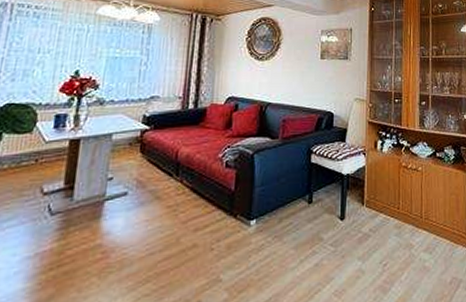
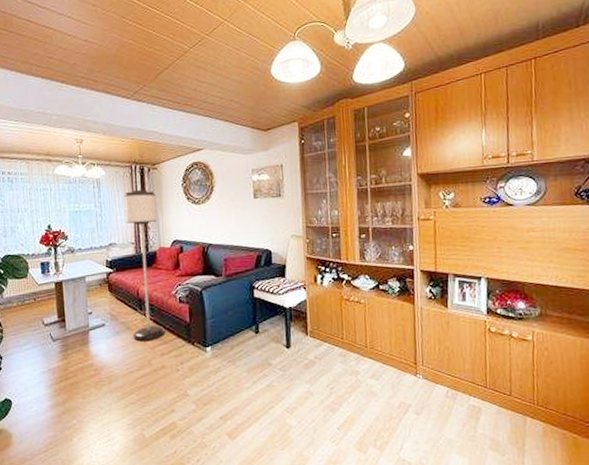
floor lamp: none [161,41,215,214] -> present [124,190,164,342]

